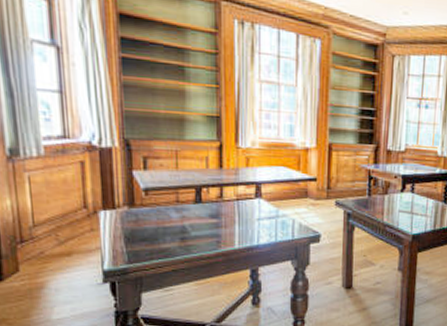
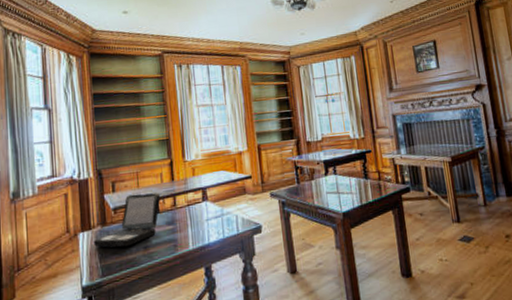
laptop: none [119,176,205,235] -> present [94,192,161,248]

